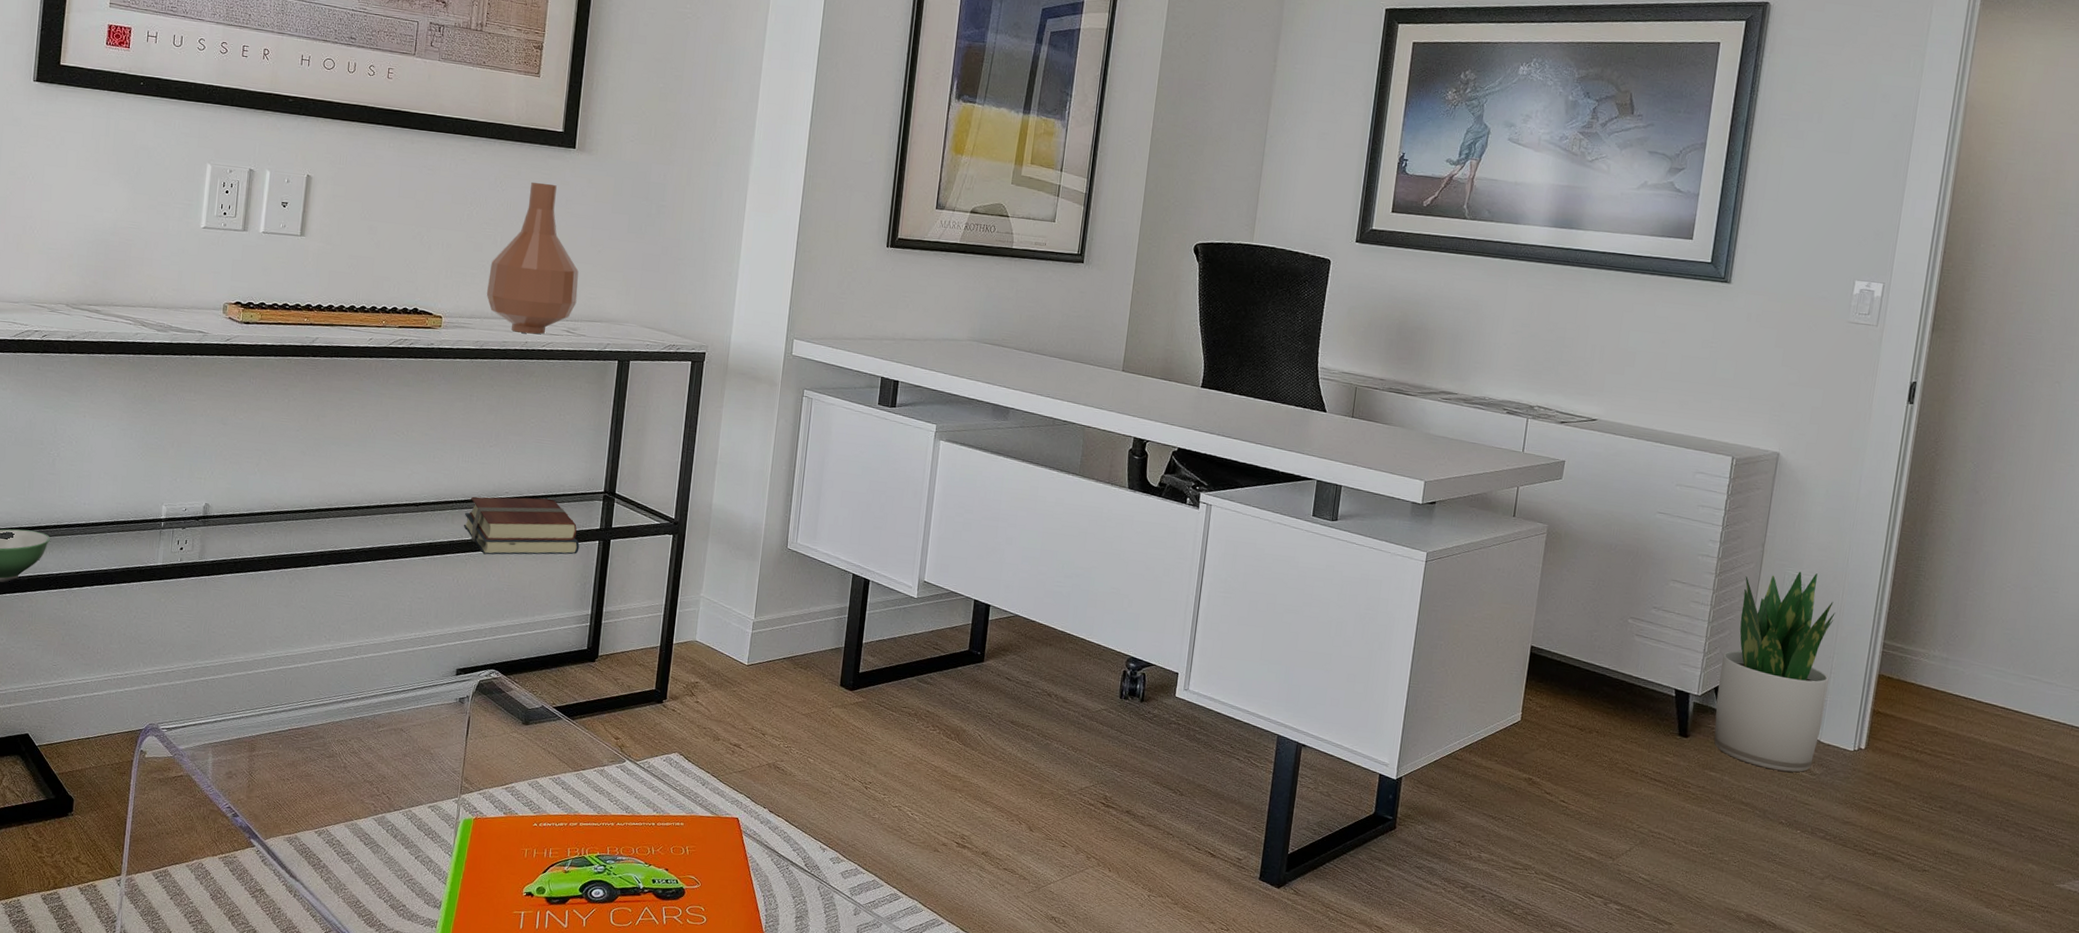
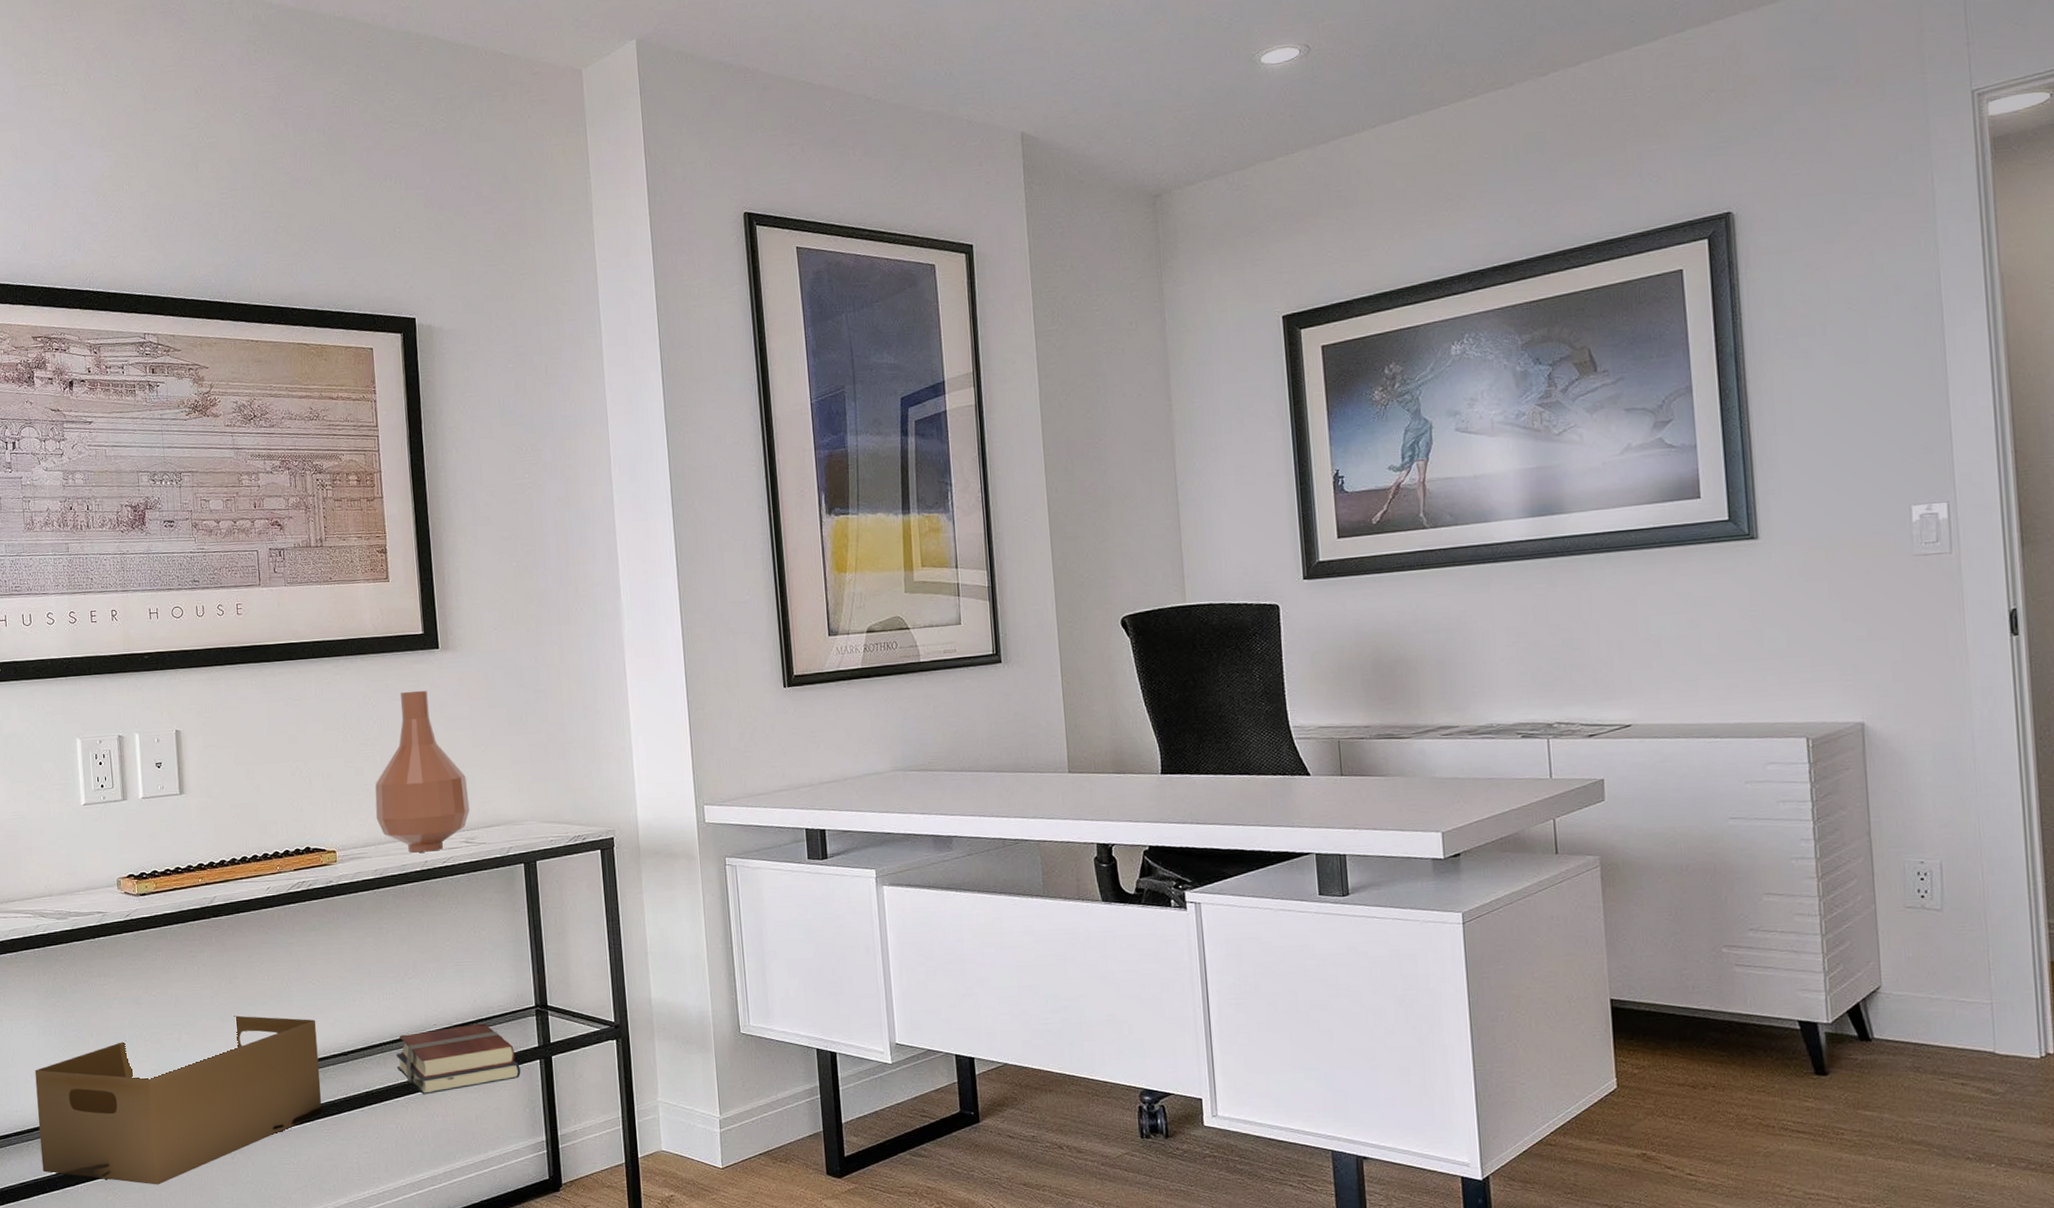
storage basket: none [101,451,393,596] -> present [35,1015,322,1185]
planter: present [1714,571,1836,773] -> none [1849,855,1993,1097]

